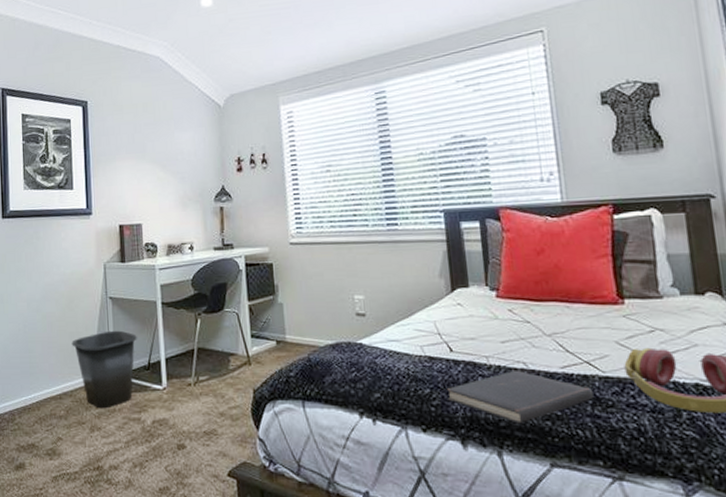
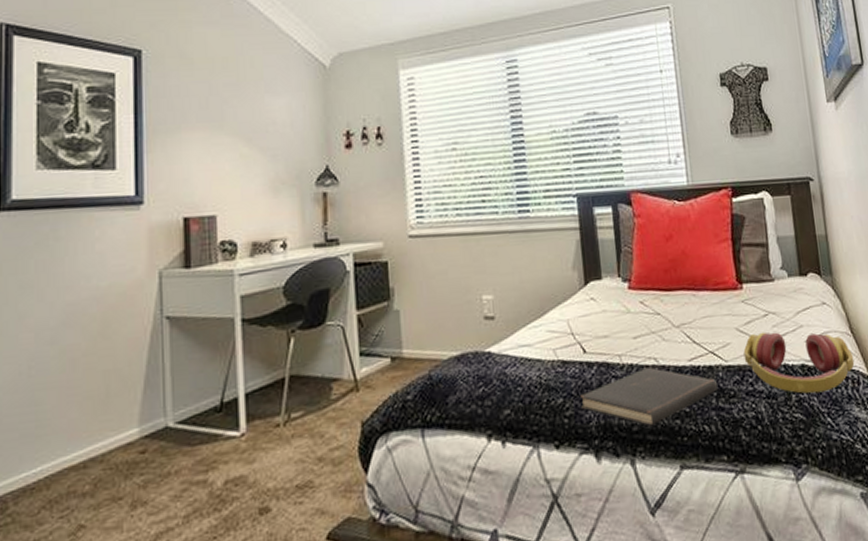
waste bin: present [71,330,137,409] -> none [105,361,205,474]

